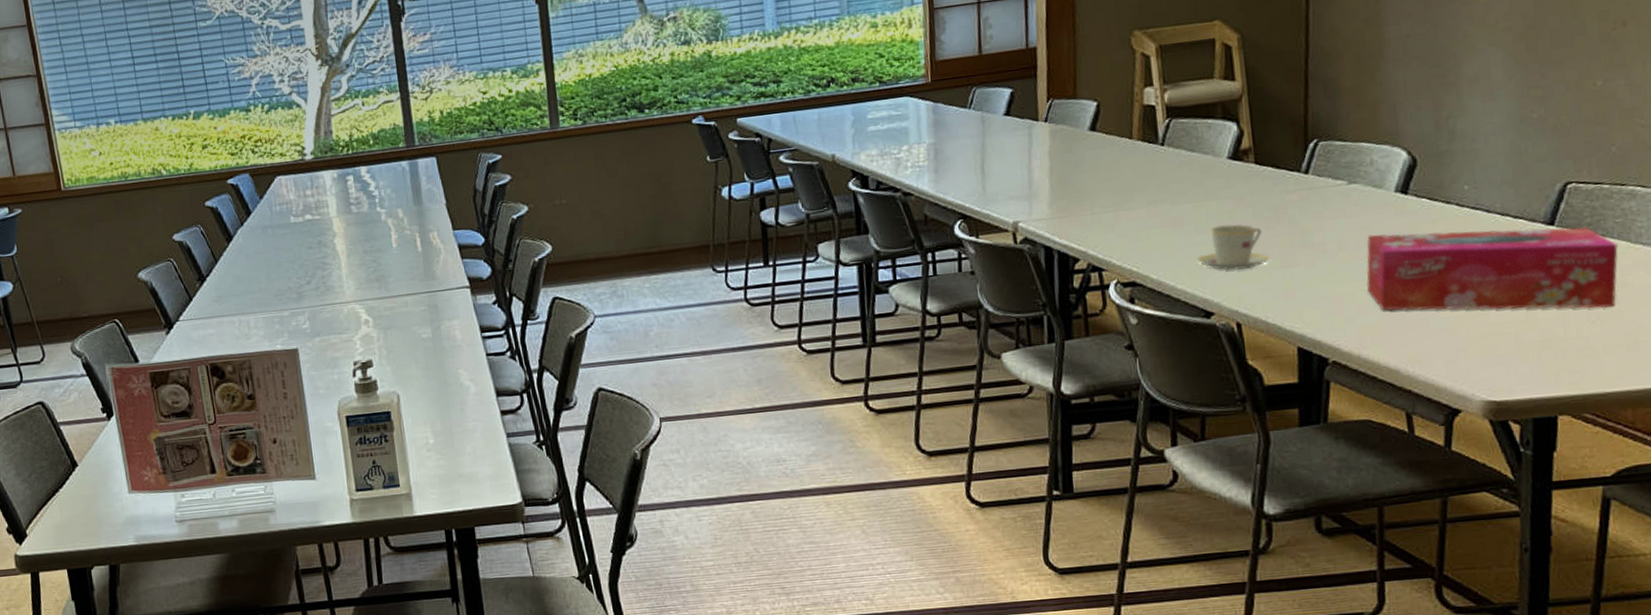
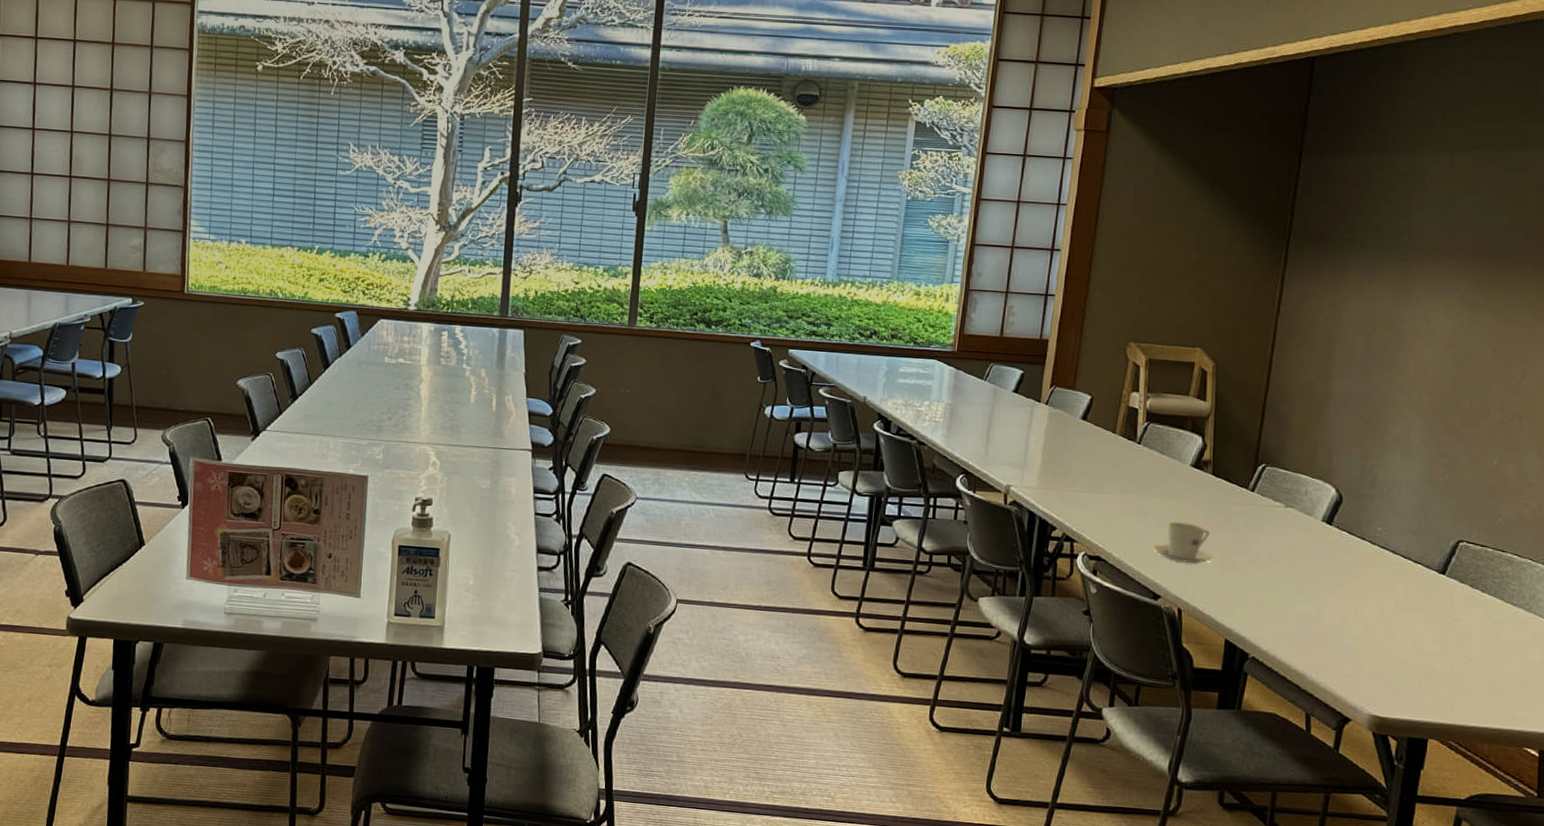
tissue box: present [1366,226,1618,311] -> none [1289,554,1493,654]

